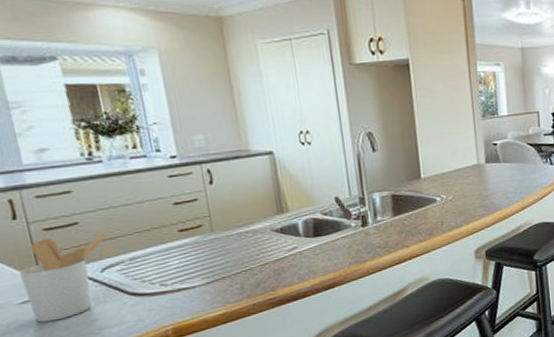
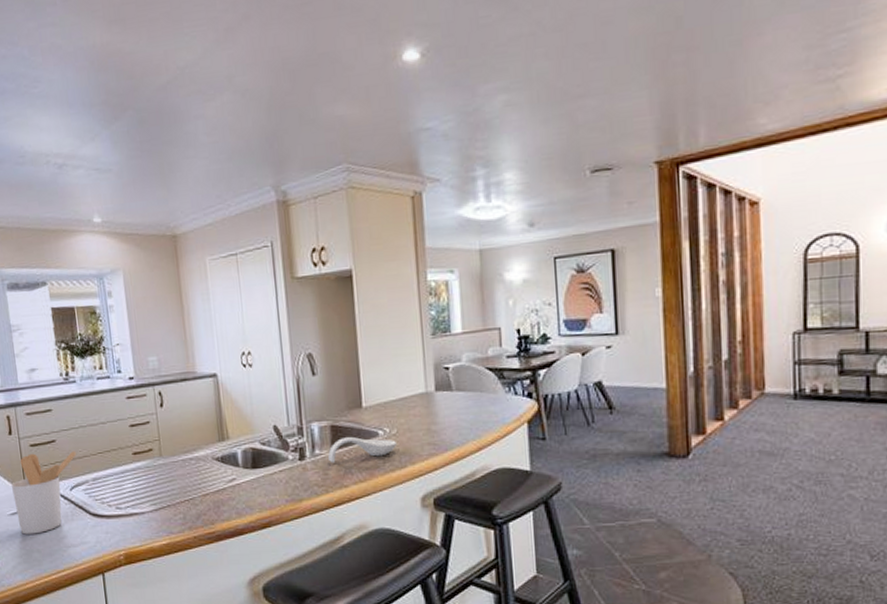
spoon rest: none [389,204,454,228] -> present [327,437,398,463]

